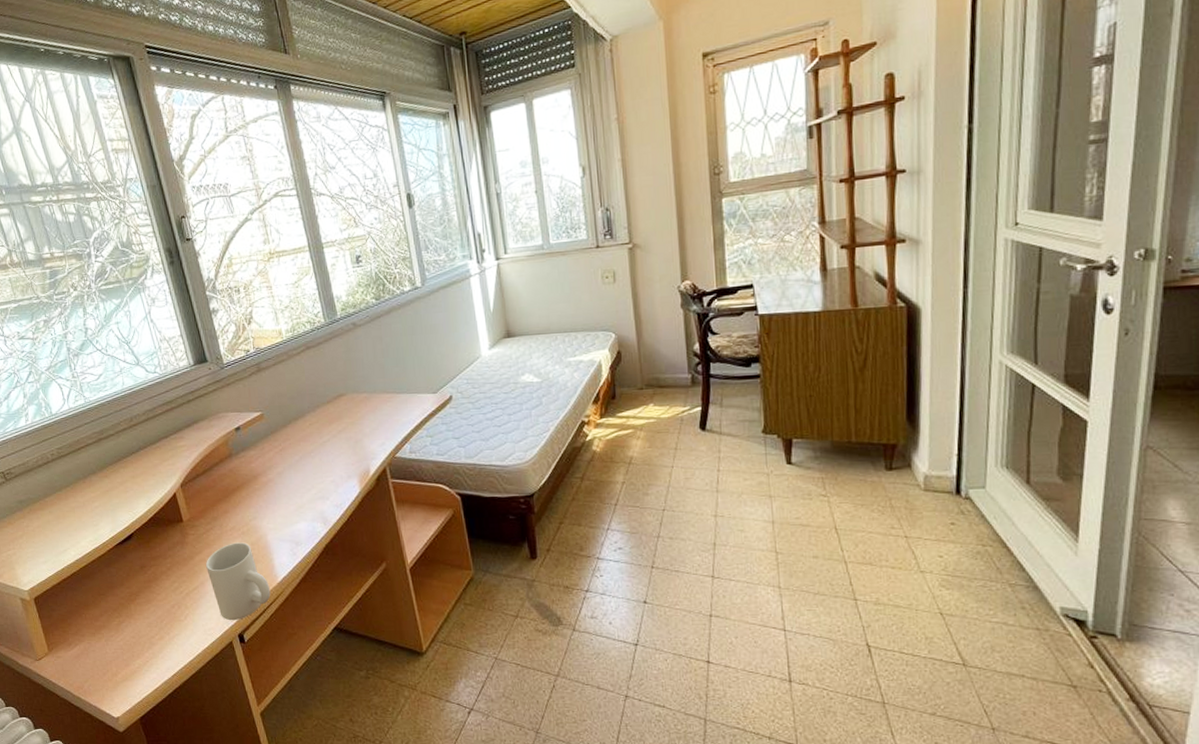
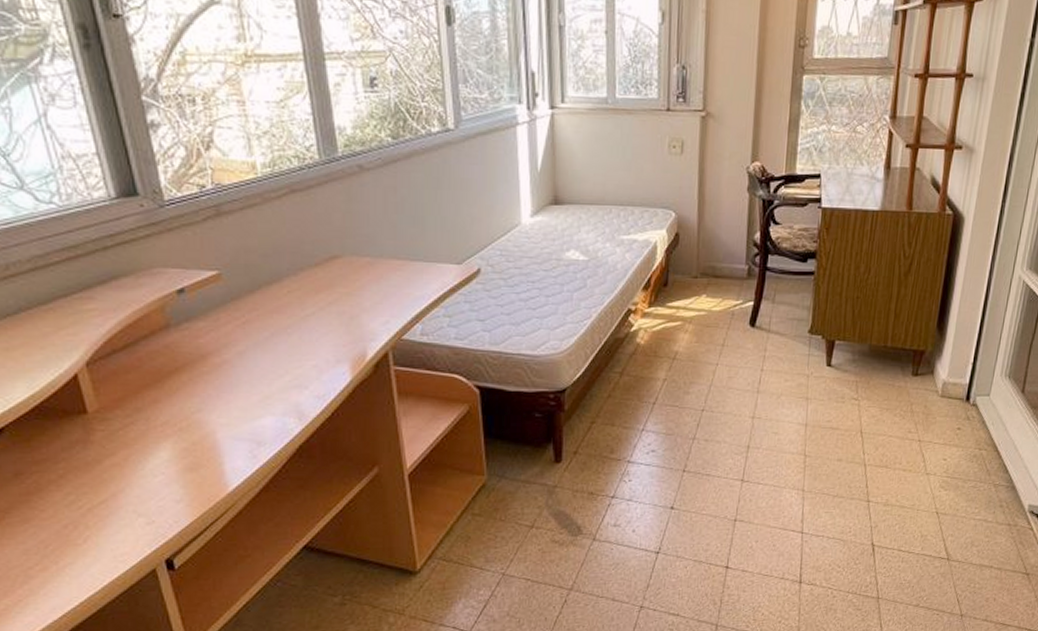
mug: present [206,542,271,621] -> none [121,441,217,543]

